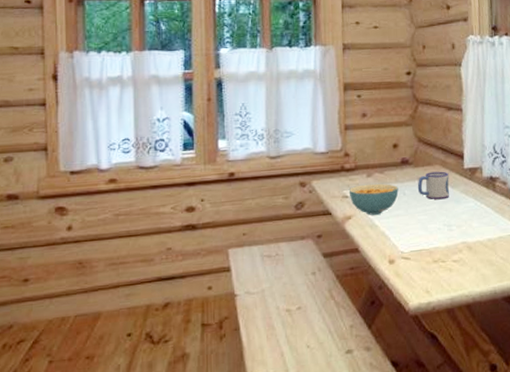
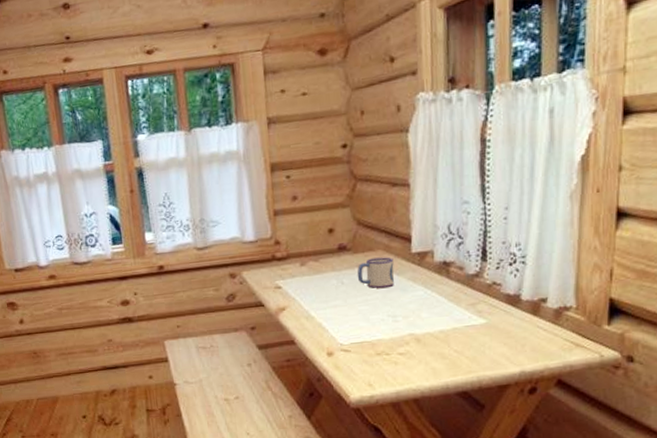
cereal bowl: present [348,183,399,215] -> none [281,272,336,306]

